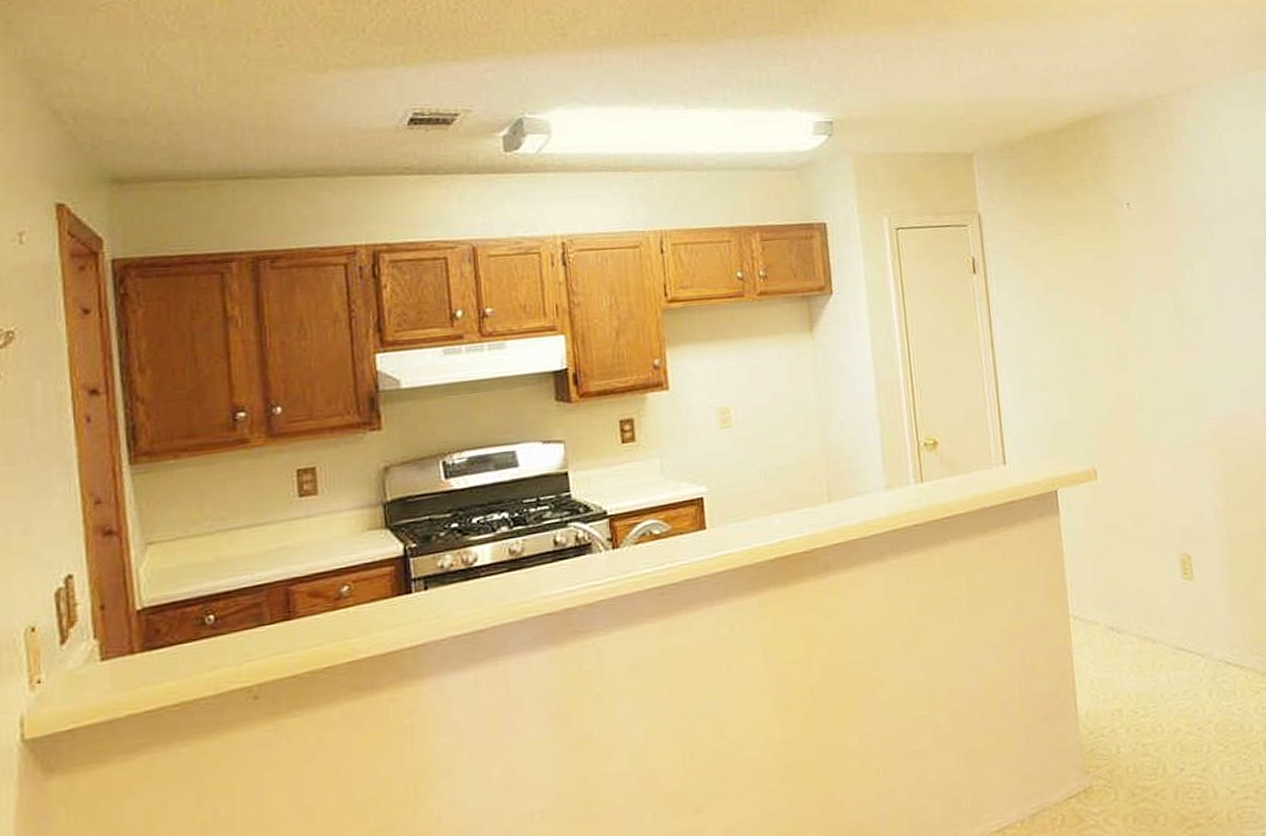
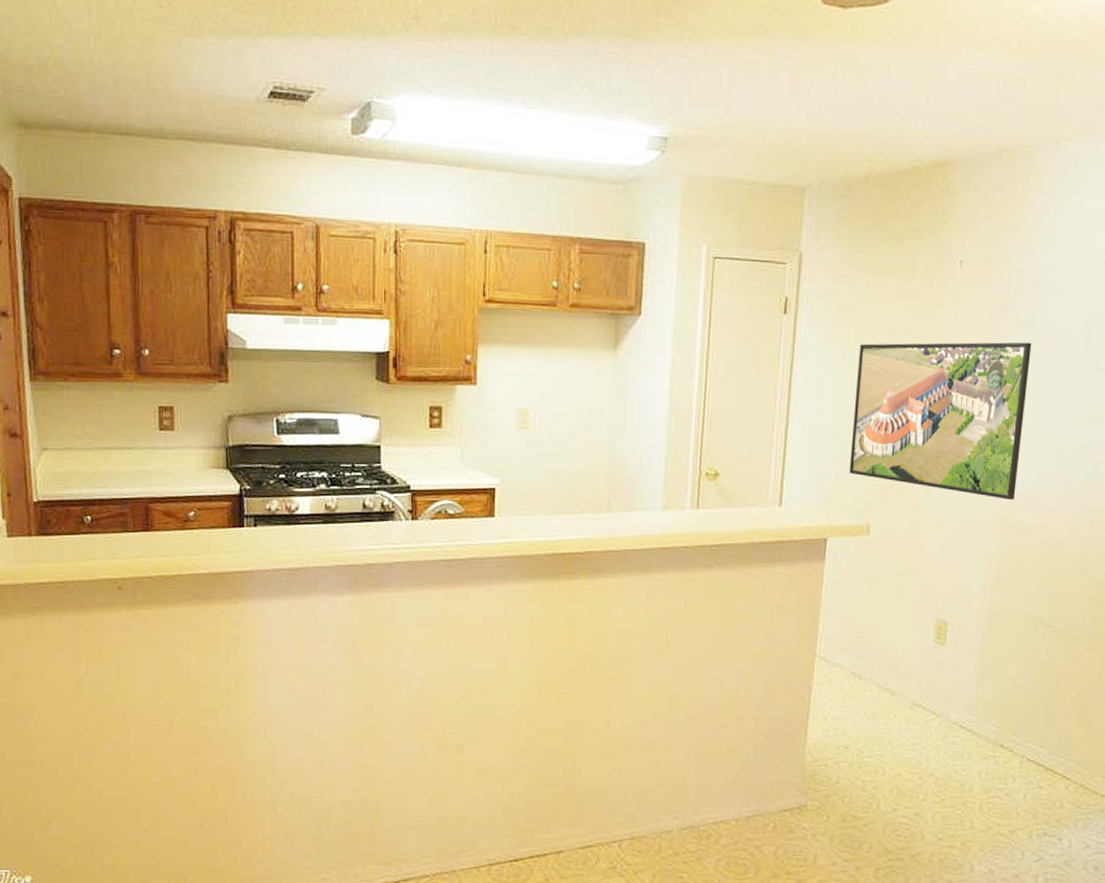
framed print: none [1051,269,1226,422] -> present [849,342,1032,500]

